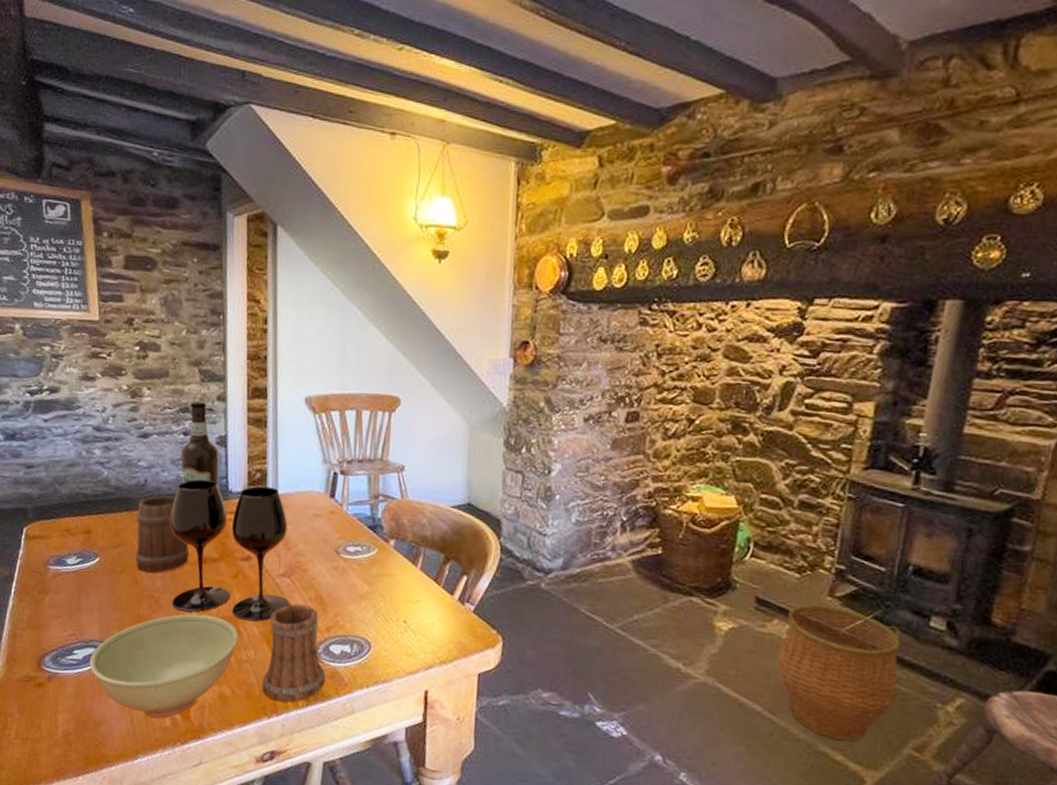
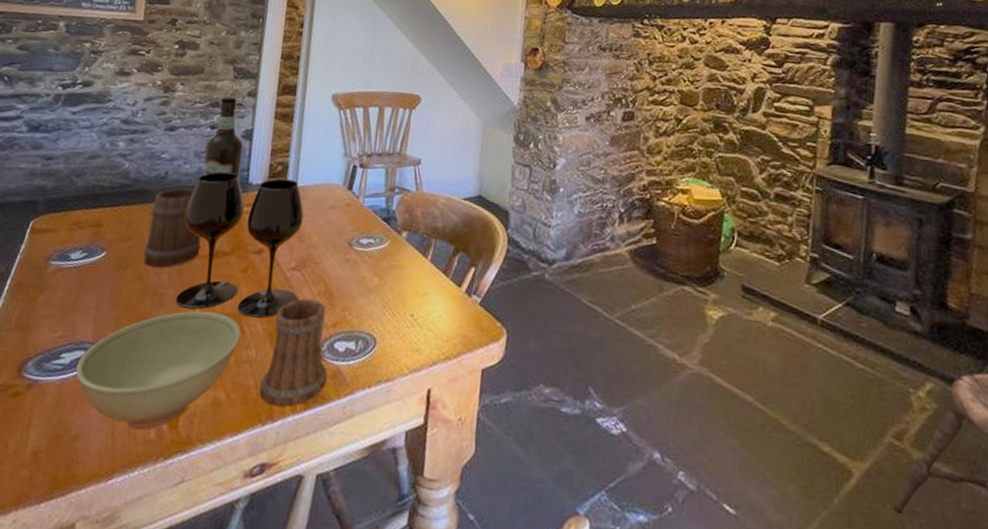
basket: present [776,604,900,741] -> none [763,291,874,431]

